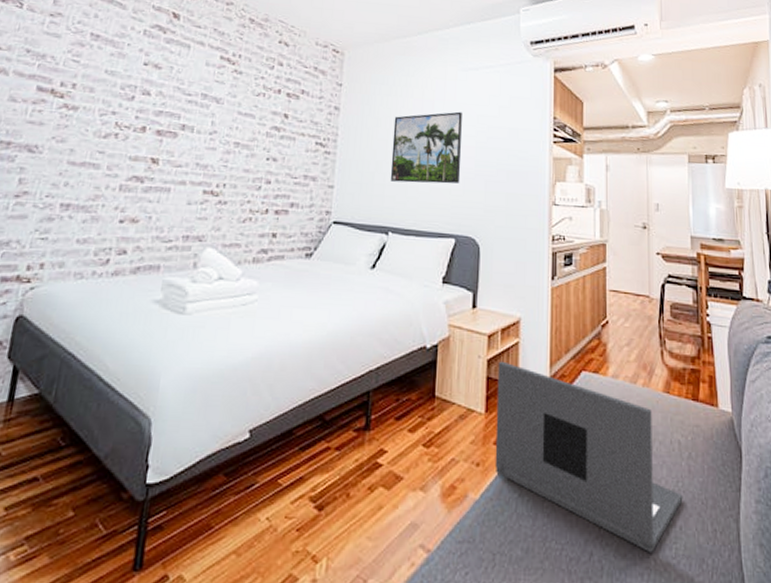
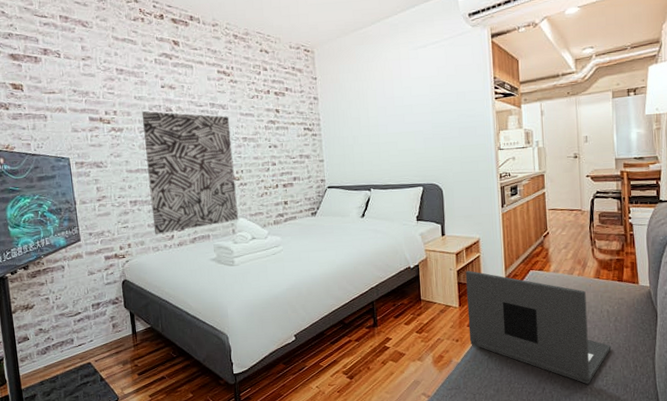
wall art: none [82,90,223,255] -> present [141,111,238,234]
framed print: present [390,111,462,184] -> none [362,85,422,150]

